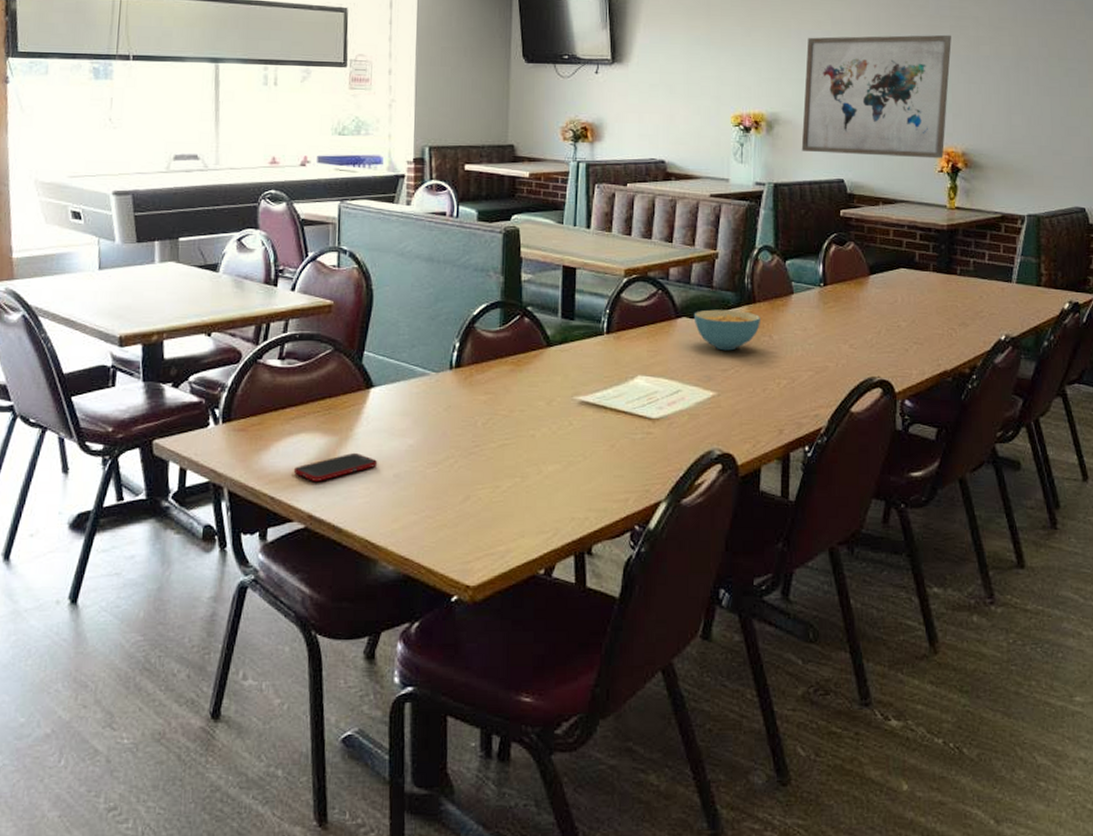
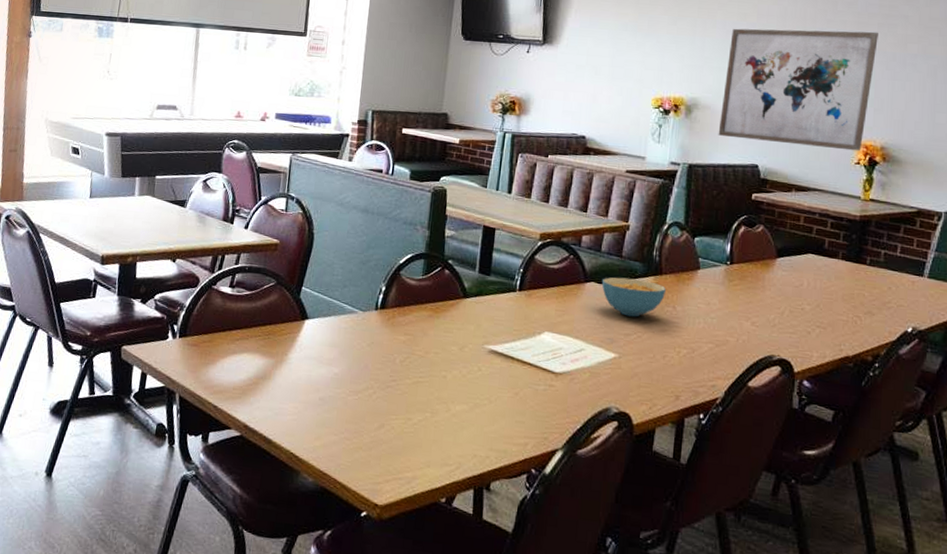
cell phone: present [293,452,378,481] -> none [234,374,307,397]

